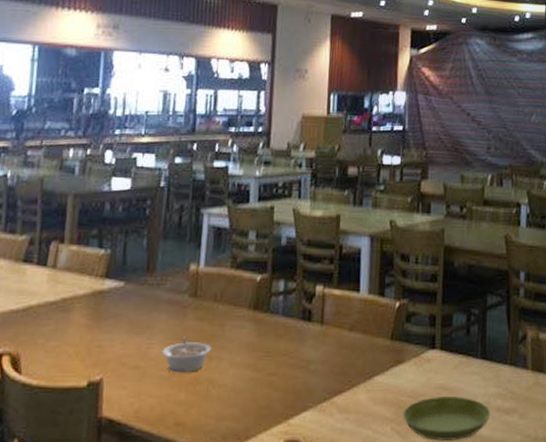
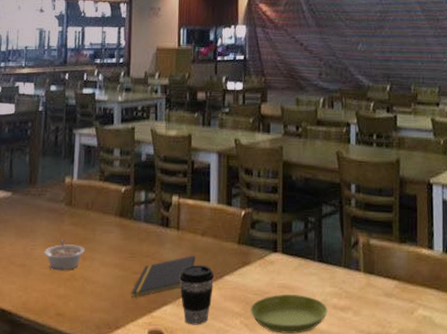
notepad: none [265,354,341,404] -> present [131,256,195,299]
coffee cup: none [322,364,363,433] -> present [179,265,215,325]

